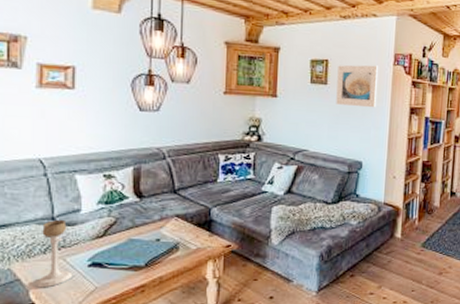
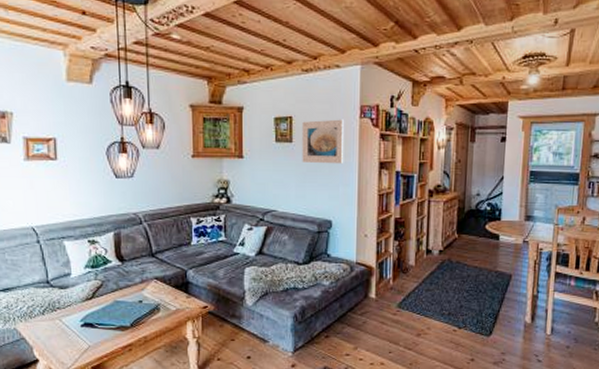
candle holder: present [34,219,73,288] -> none [36,283,69,346]

